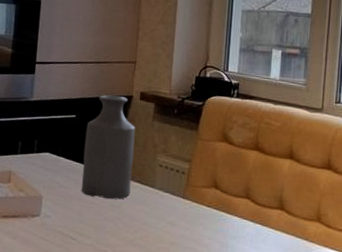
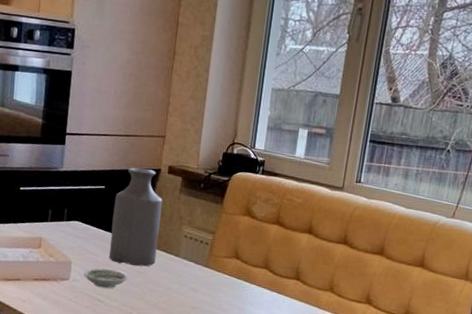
saucer: none [55,203,101,225] -> present [84,268,128,289]

